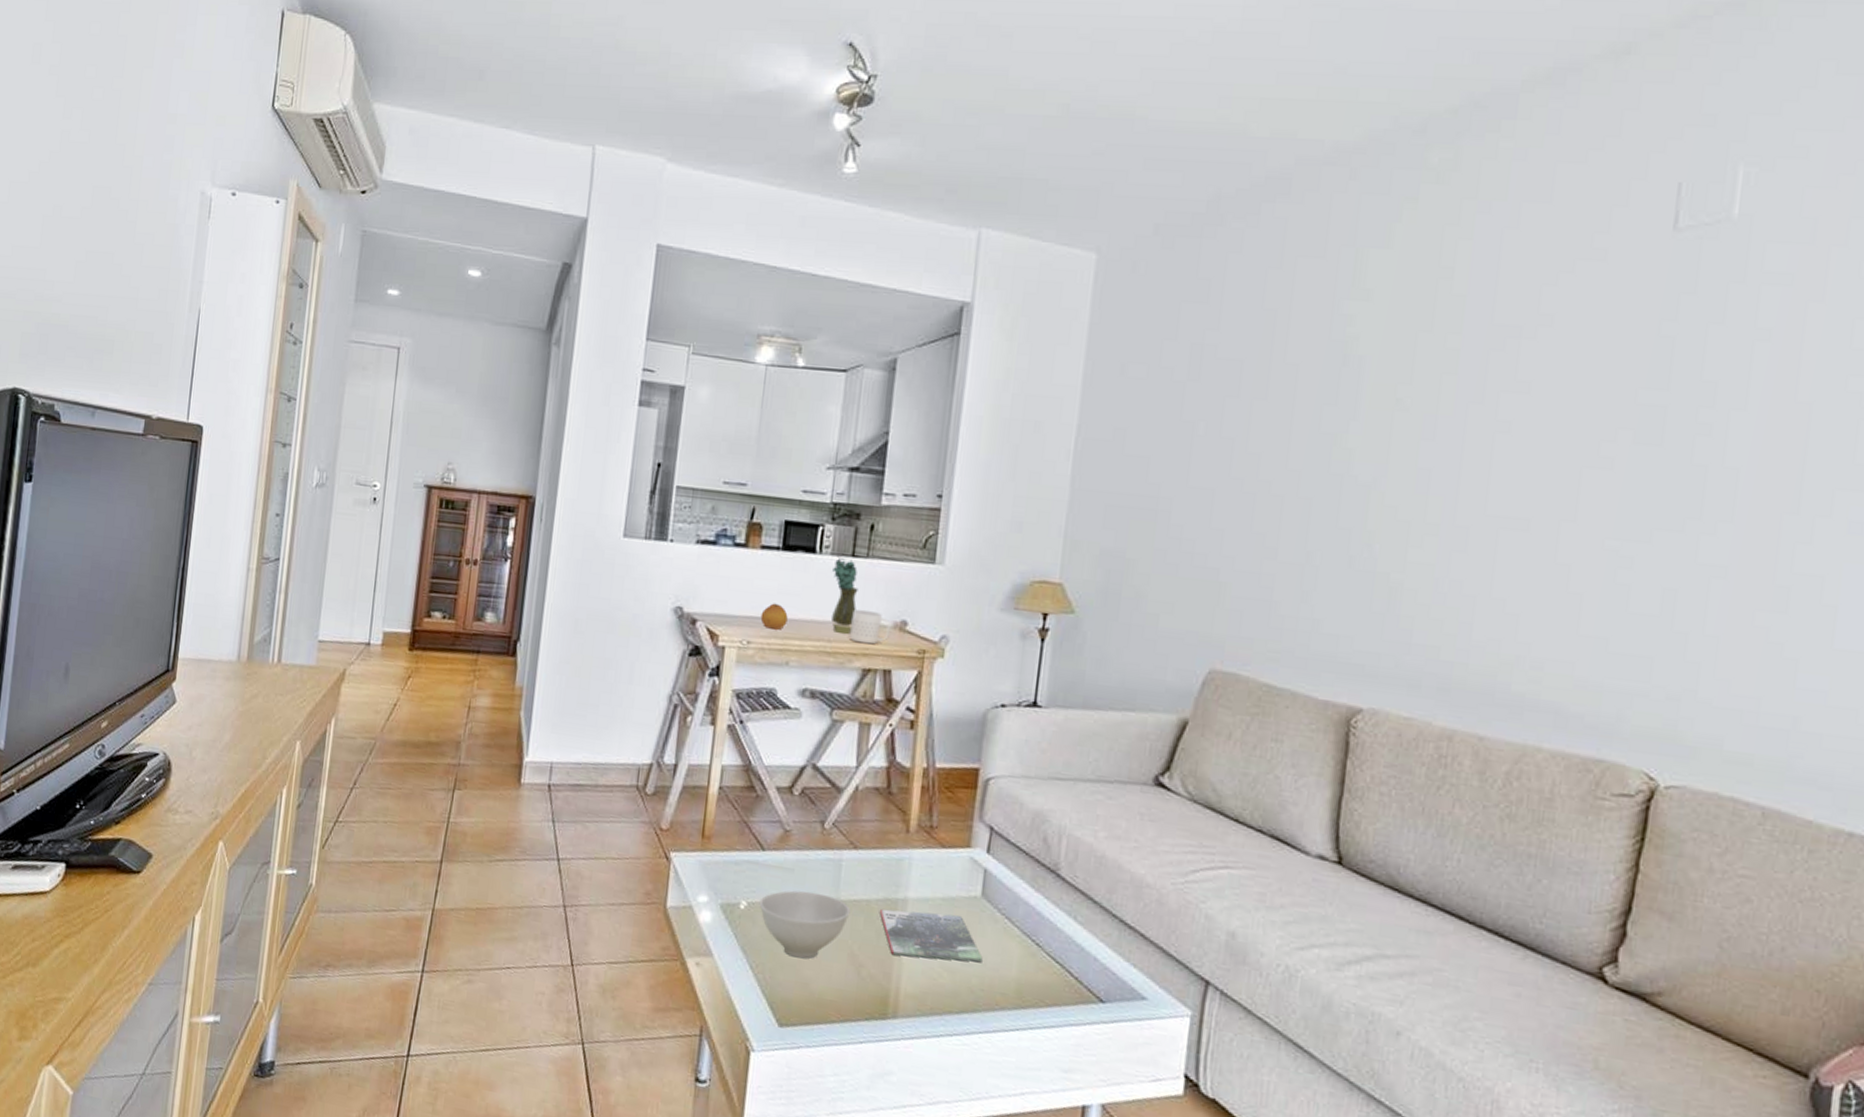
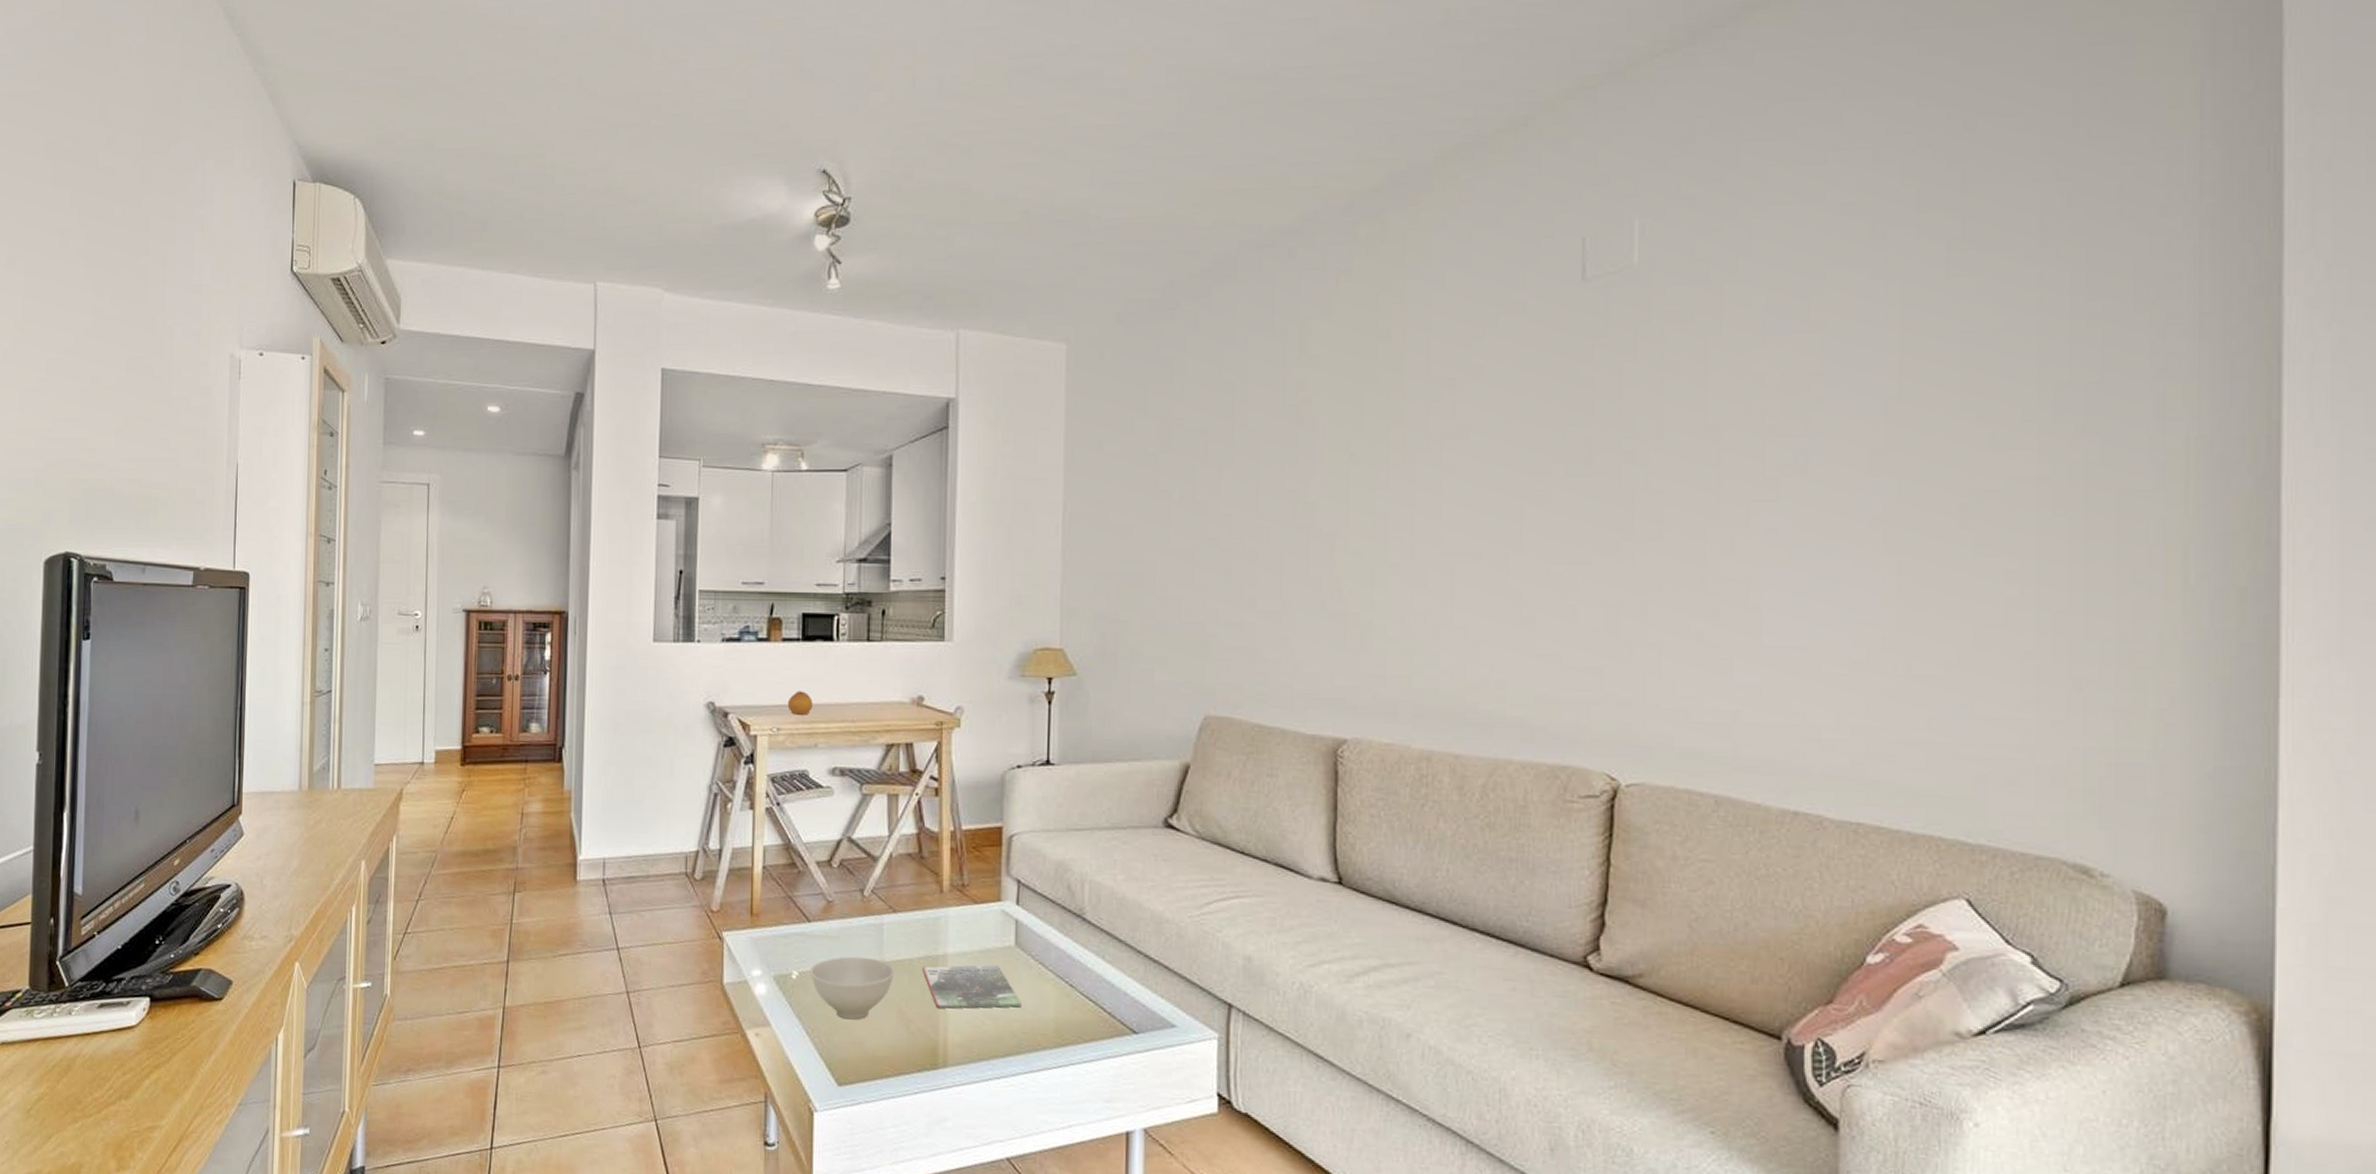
vase: present [830,555,858,635] -> none [850,641,876,714]
mug: present [850,609,891,645] -> none [872,689,908,721]

